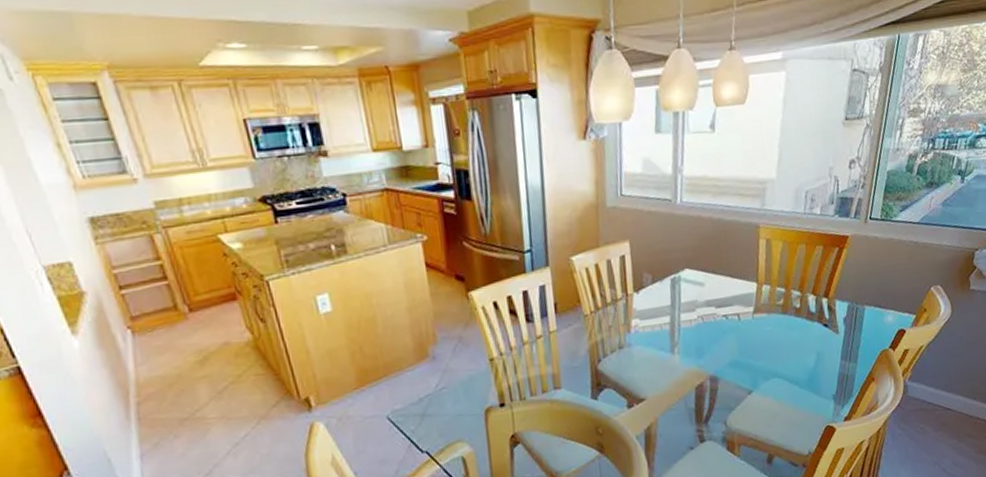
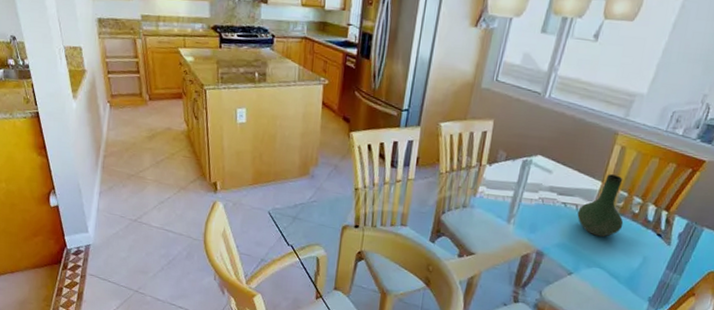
vase: none [740,271,789,343] -> present [577,174,624,237]

